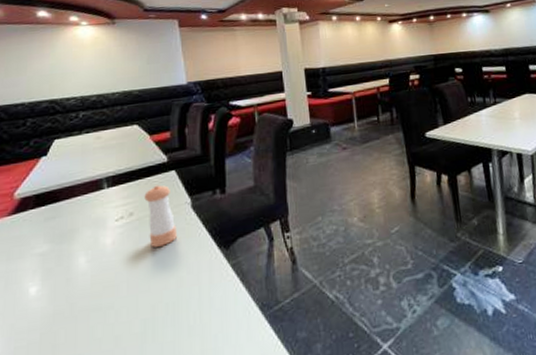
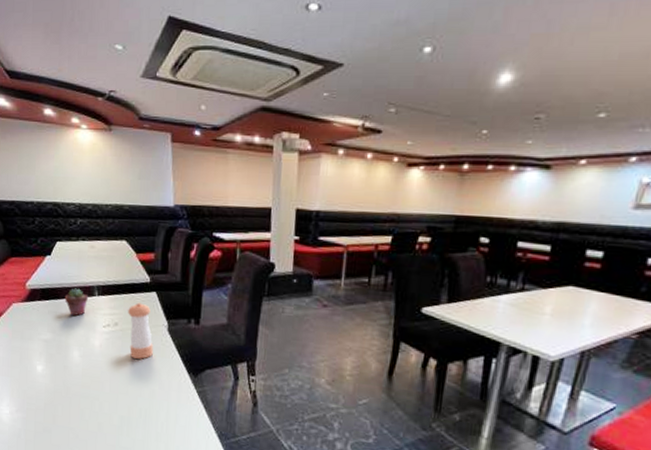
potted succulent: none [65,184,95,218] -> present [64,288,88,316]

